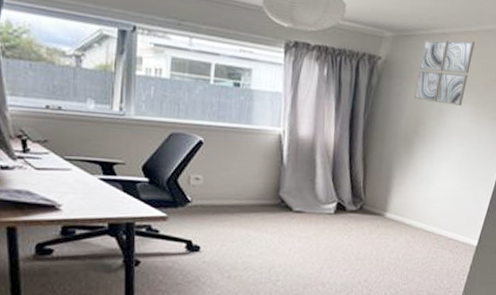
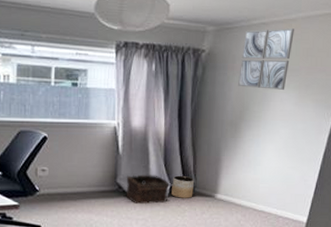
basket: none [288,188,337,221] -> present [126,175,170,205]
planter: none [337,191,364,217] -> present [171,175,195,199]

